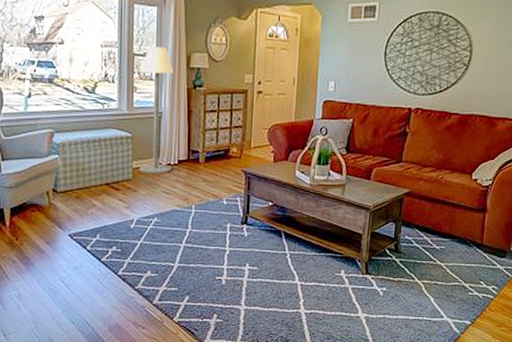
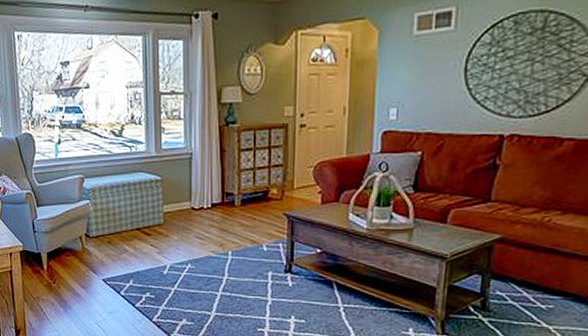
floor lamp: present [139,47,175,174] -> none [167,83,205,218]

